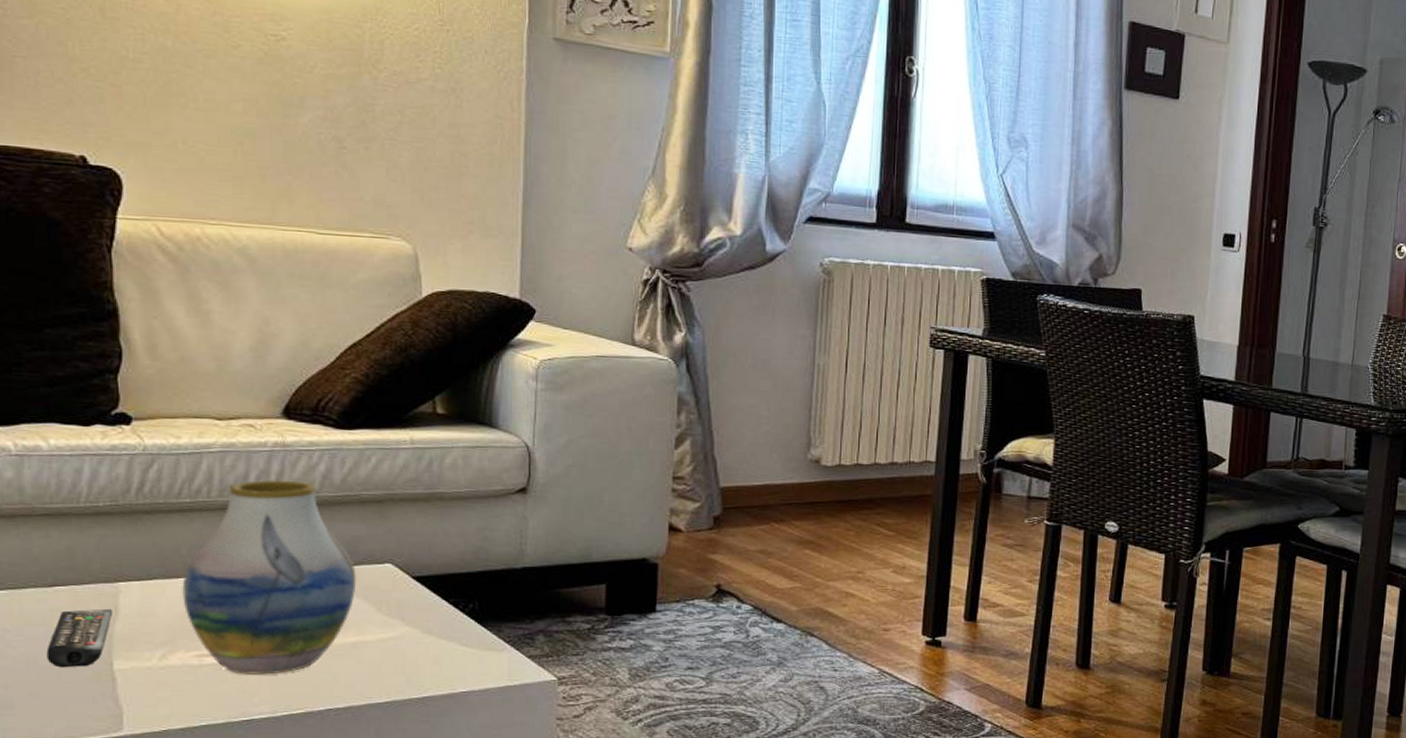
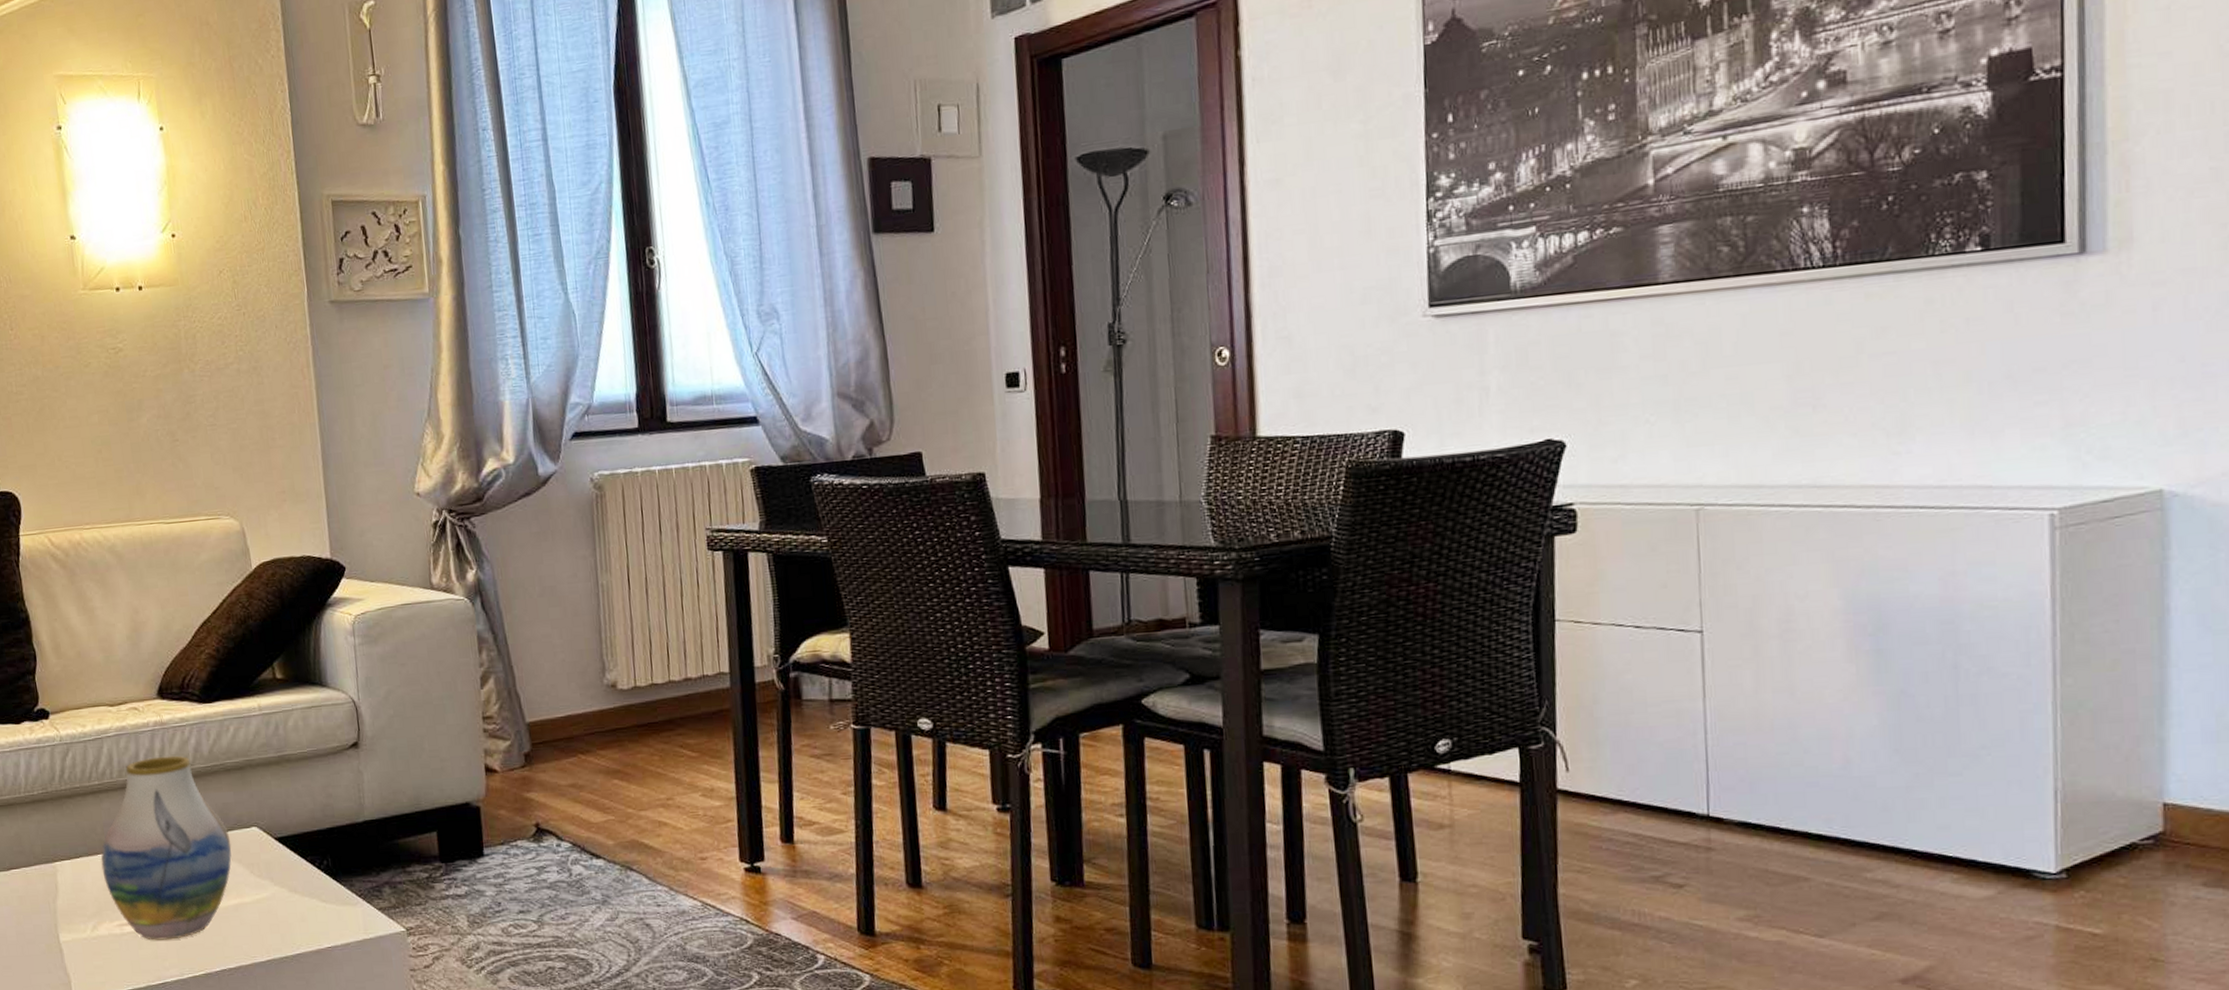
remote control: present [46,608,114,668] -> none [12,886,55,943]

